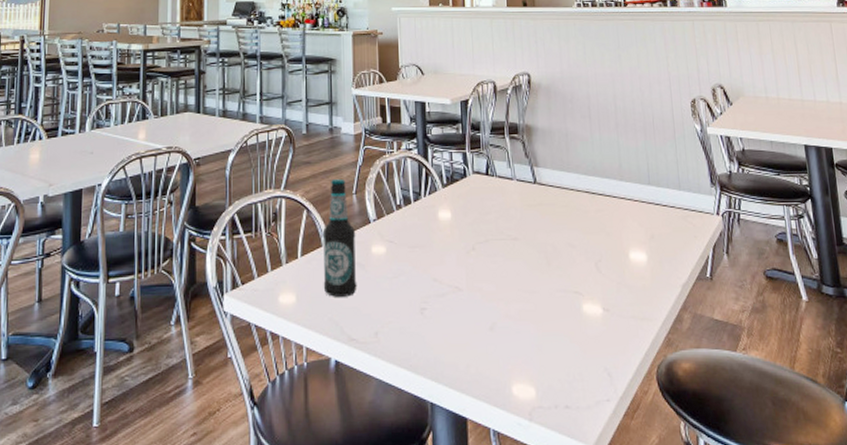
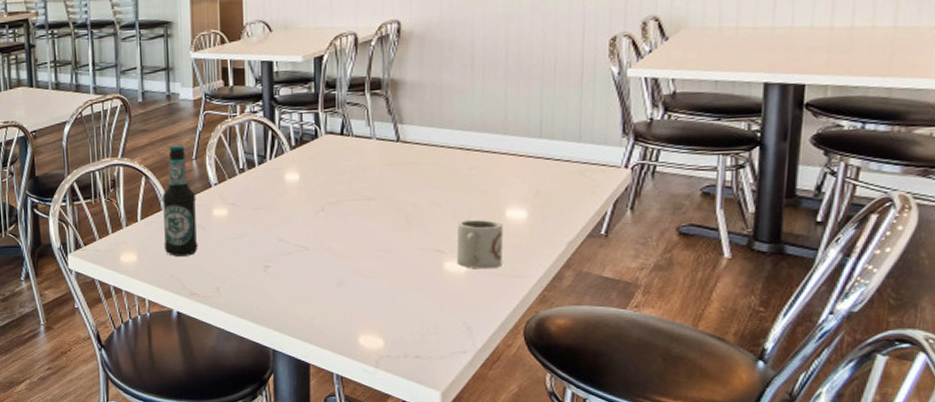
cup: none [591,261,631,312] -> present [457,219,503,269]

